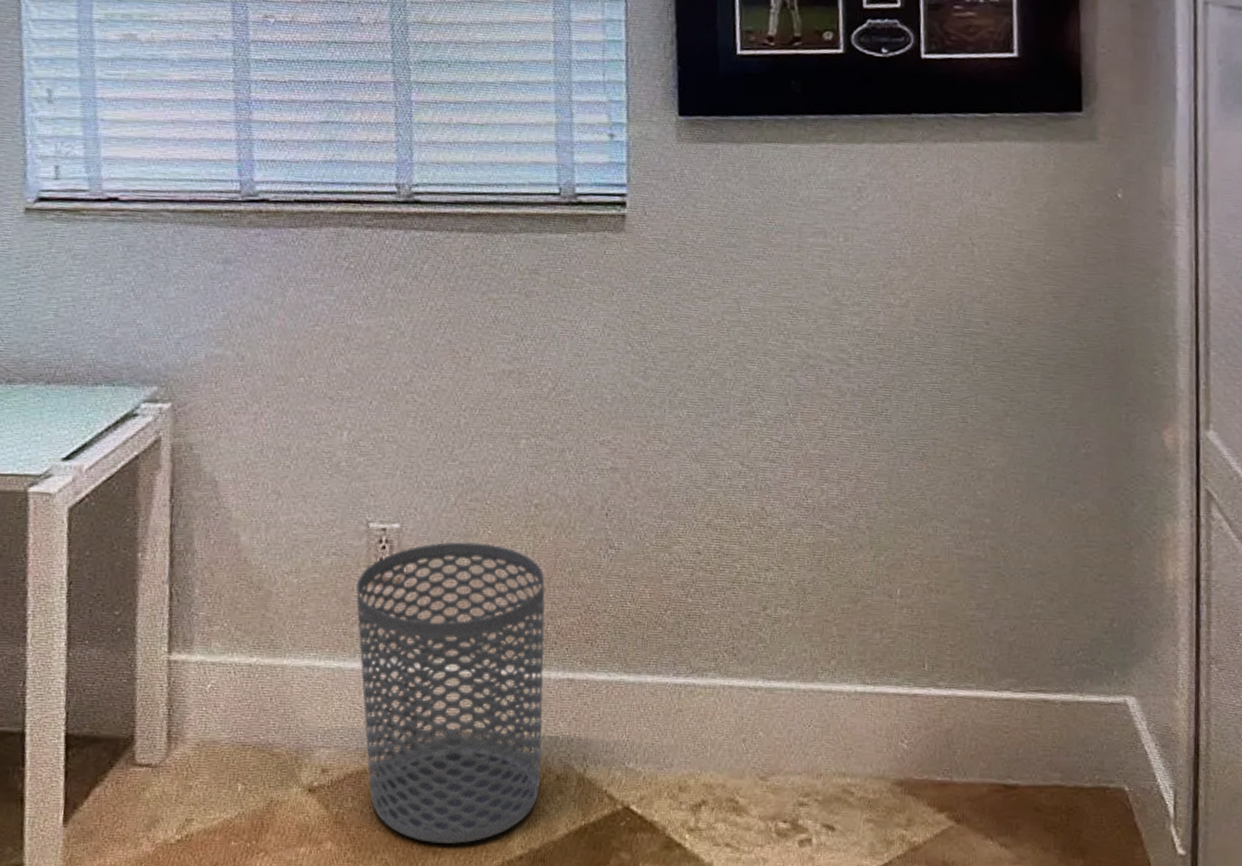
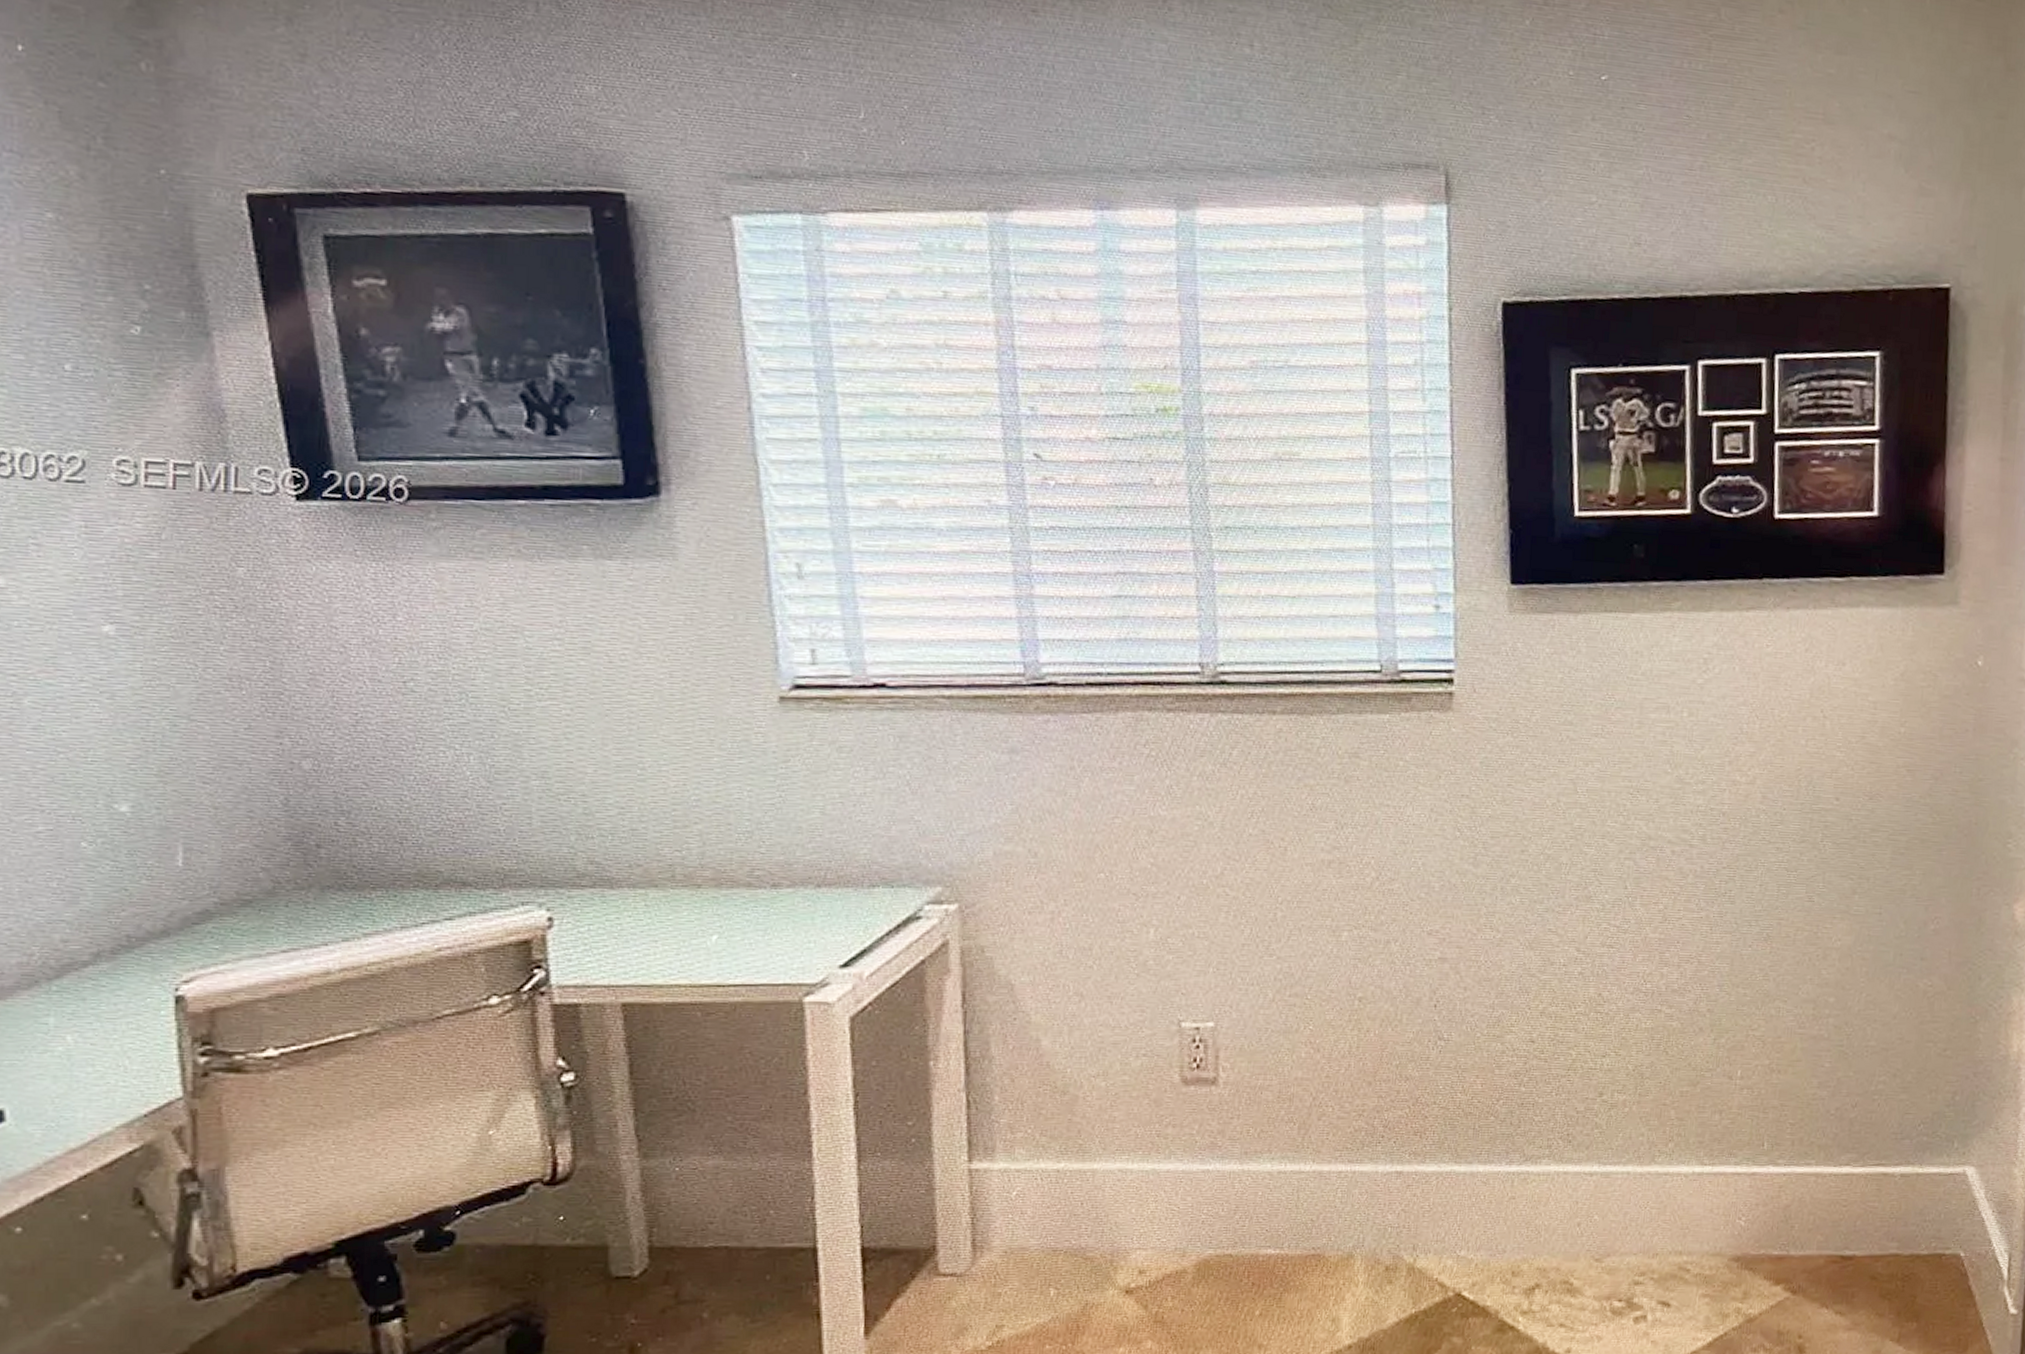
waste bin: present [356,542,545,844] -> none [1169,1039,1371,1337]

